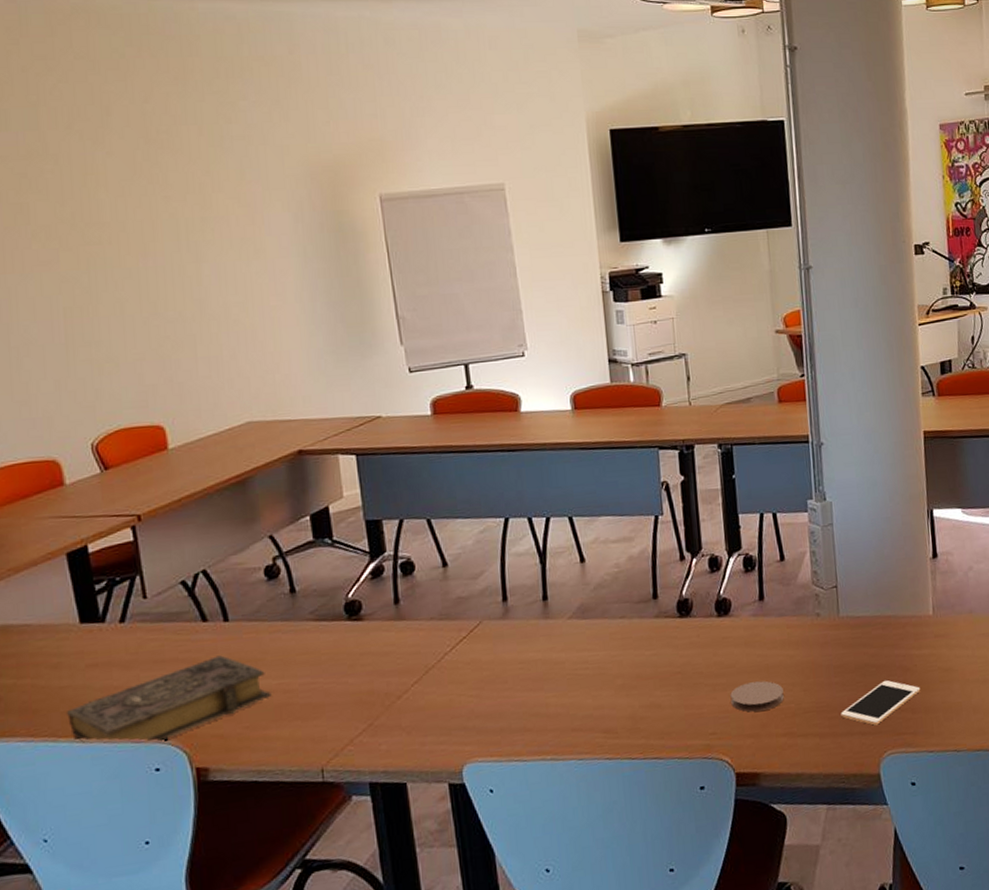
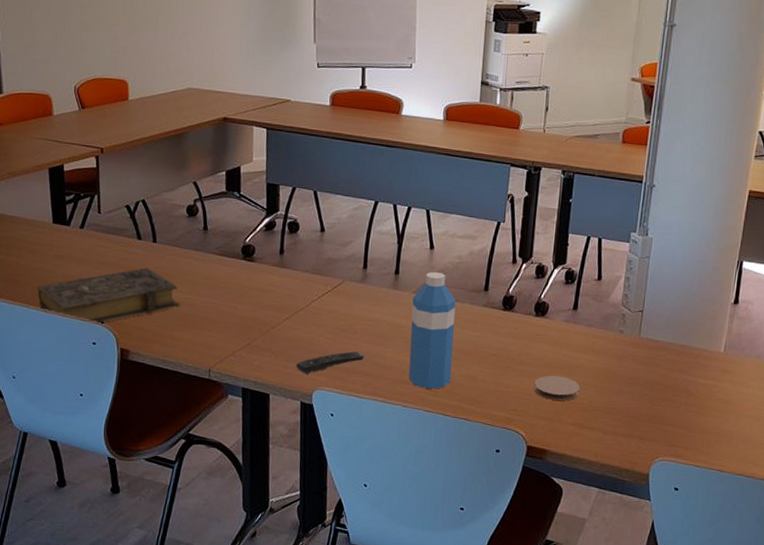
remote control: none [435,705,522,748] -> present [296,351,365,375]
water bottle: none [569,587,632,732] -> present [408,271,456,389]
cell phone: present [841,679,921,726] -> none [625,398,699,434]

